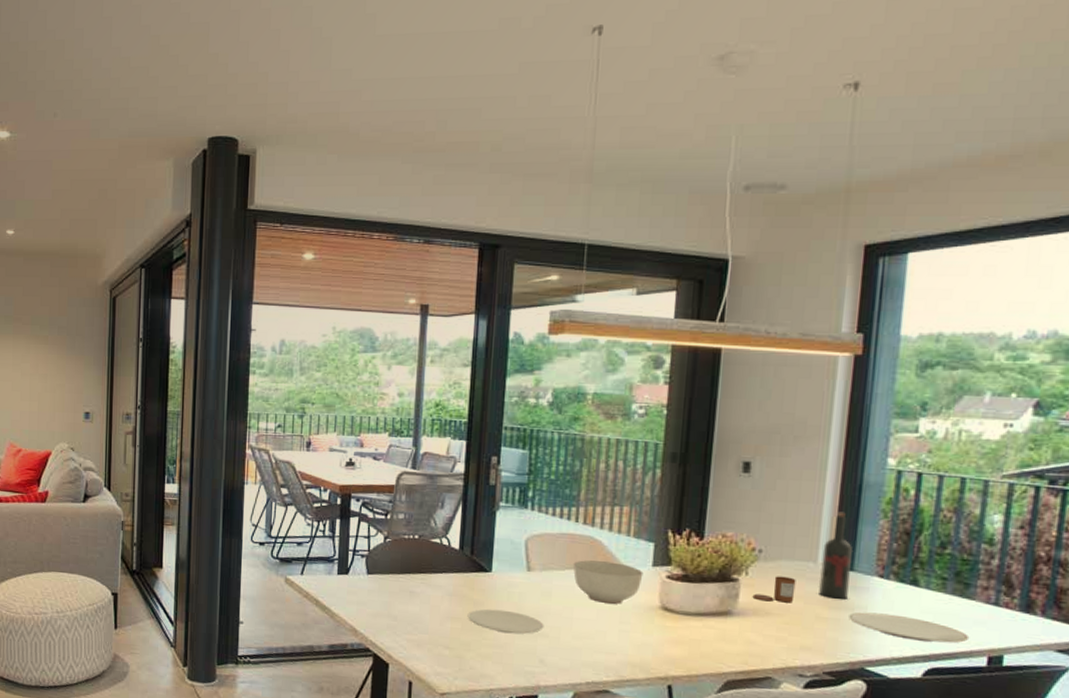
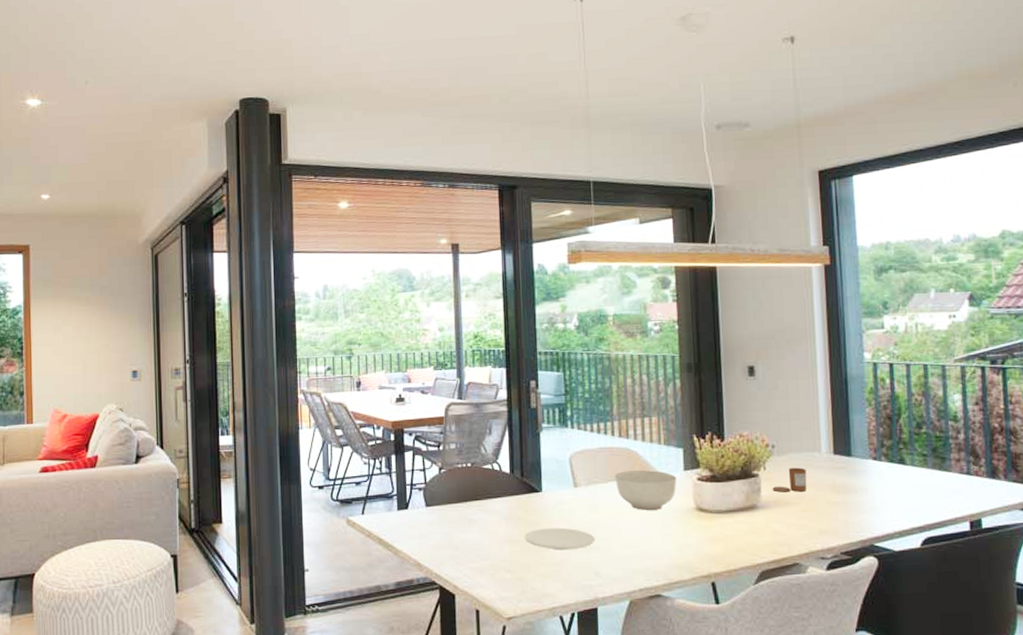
wine bottle: present [818,511,854,599] -> none [824,404,850,483]
plate: present [849,612,970,643] -> none [854,492,953,514]

